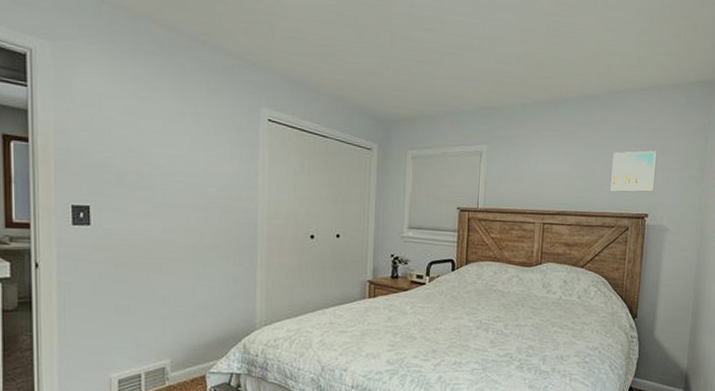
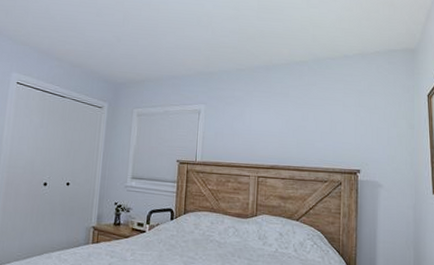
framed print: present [610,150,658,193] -> none [322,110,365,149]

